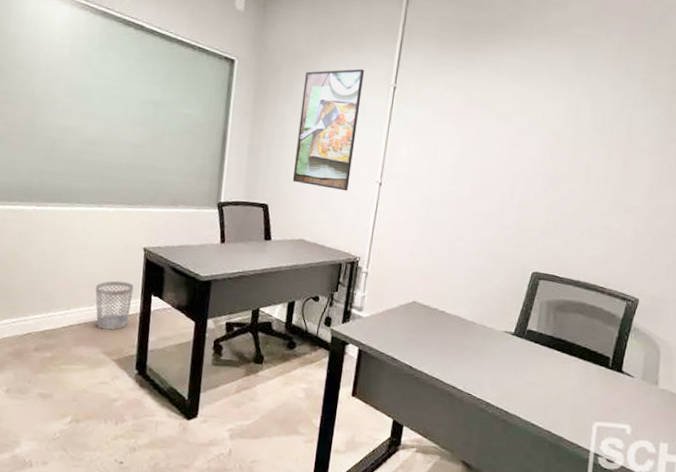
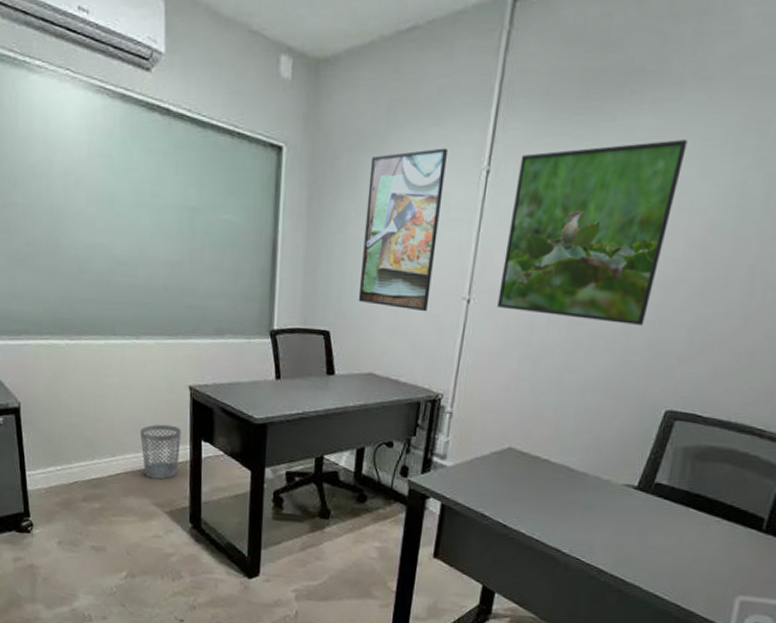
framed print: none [403,73,537,206] -> present [497,138,688,325]

